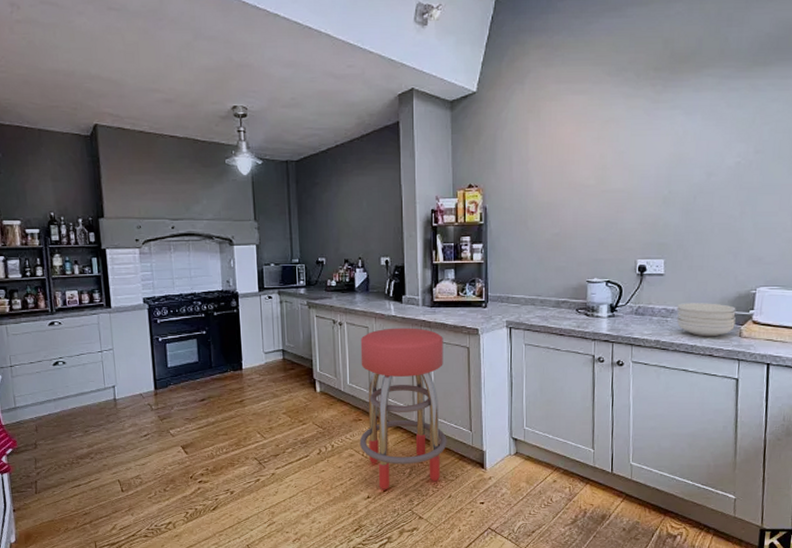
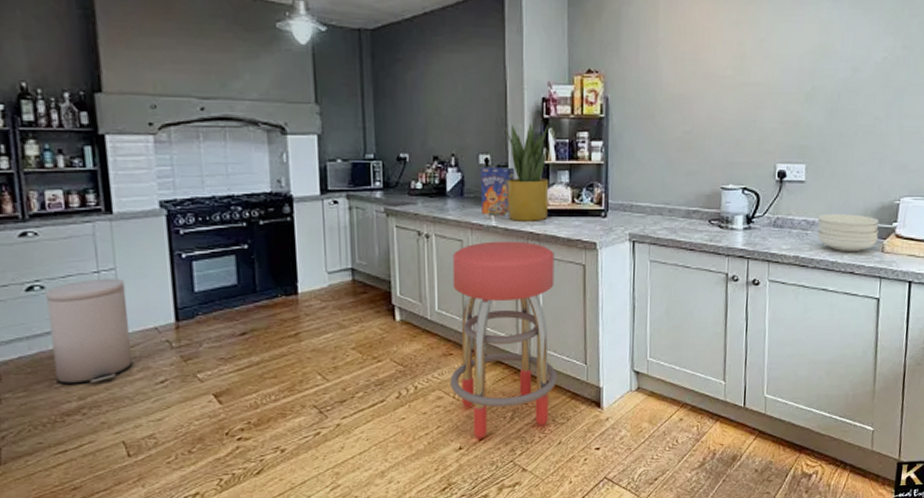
pedal bin: none [66,356,125,436] -> present [46,278,133,386]
cereal box: none [381,267,410,308] -> present [480,167,515,217]
planter: none [400,231,438,311] -> present [504,123,549,221]

